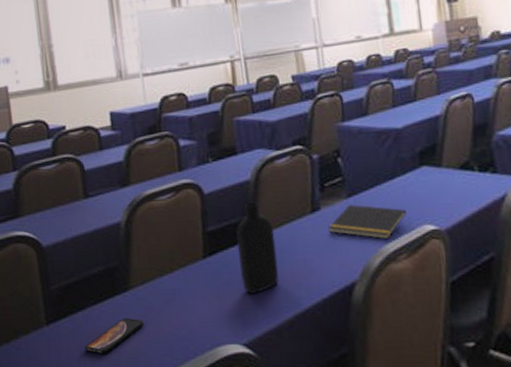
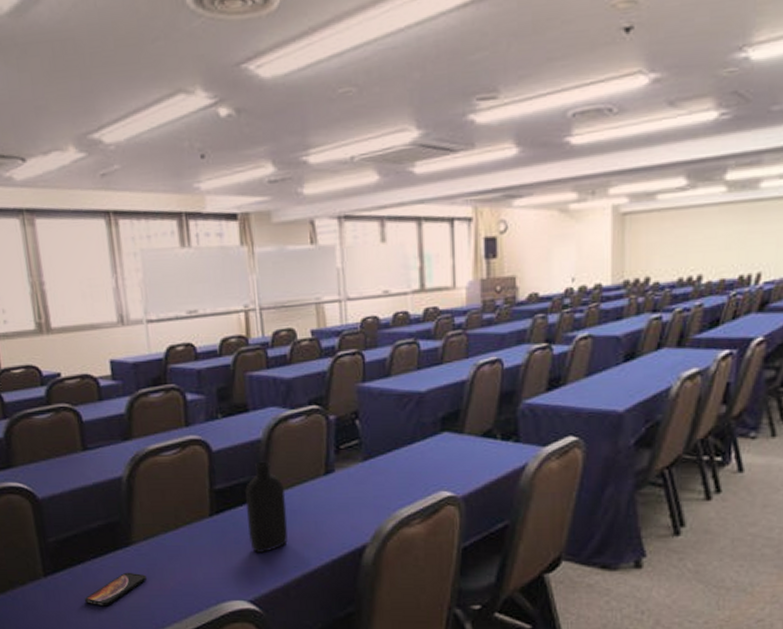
notepad: present [327,204,406,240] -> none [341,468,423,504]

